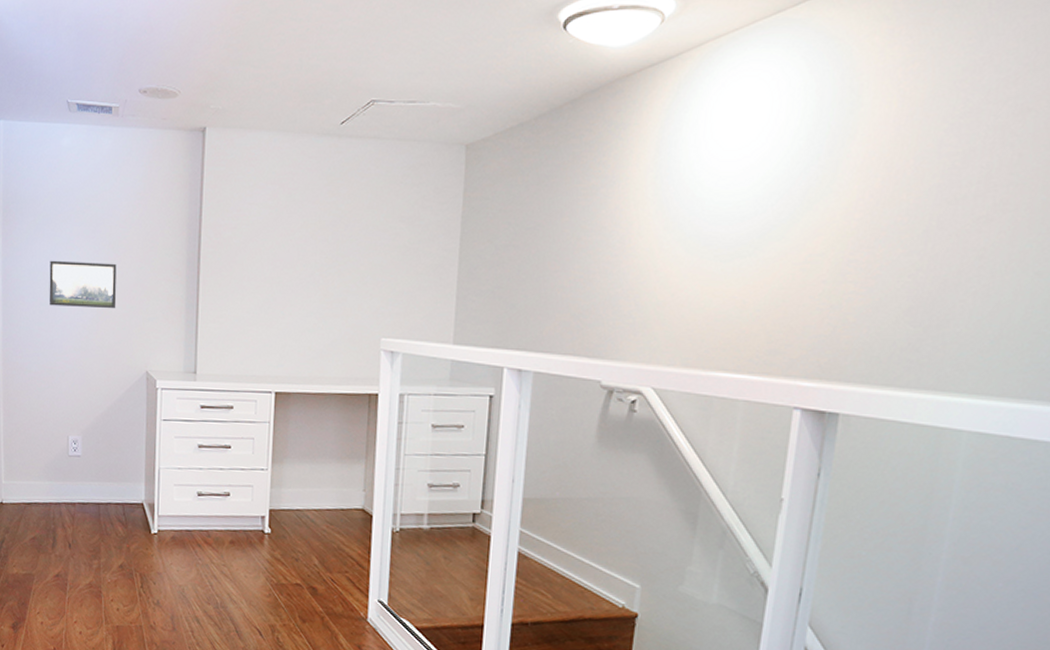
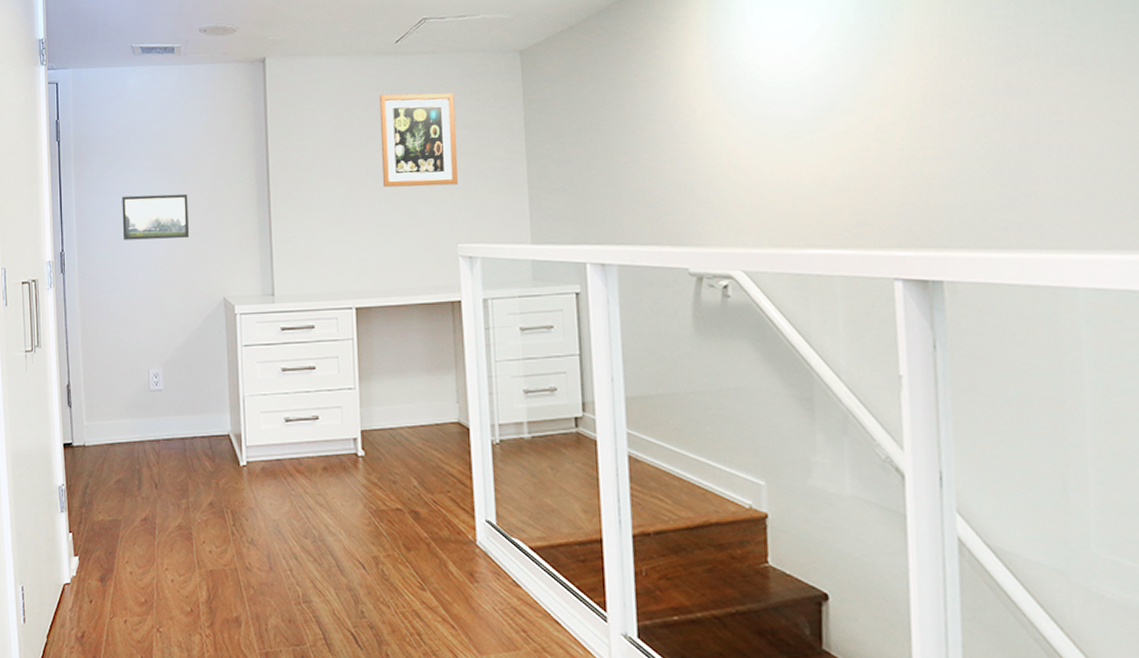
wall art: none [313,178,395,278] -> present [379,92,459,188]

